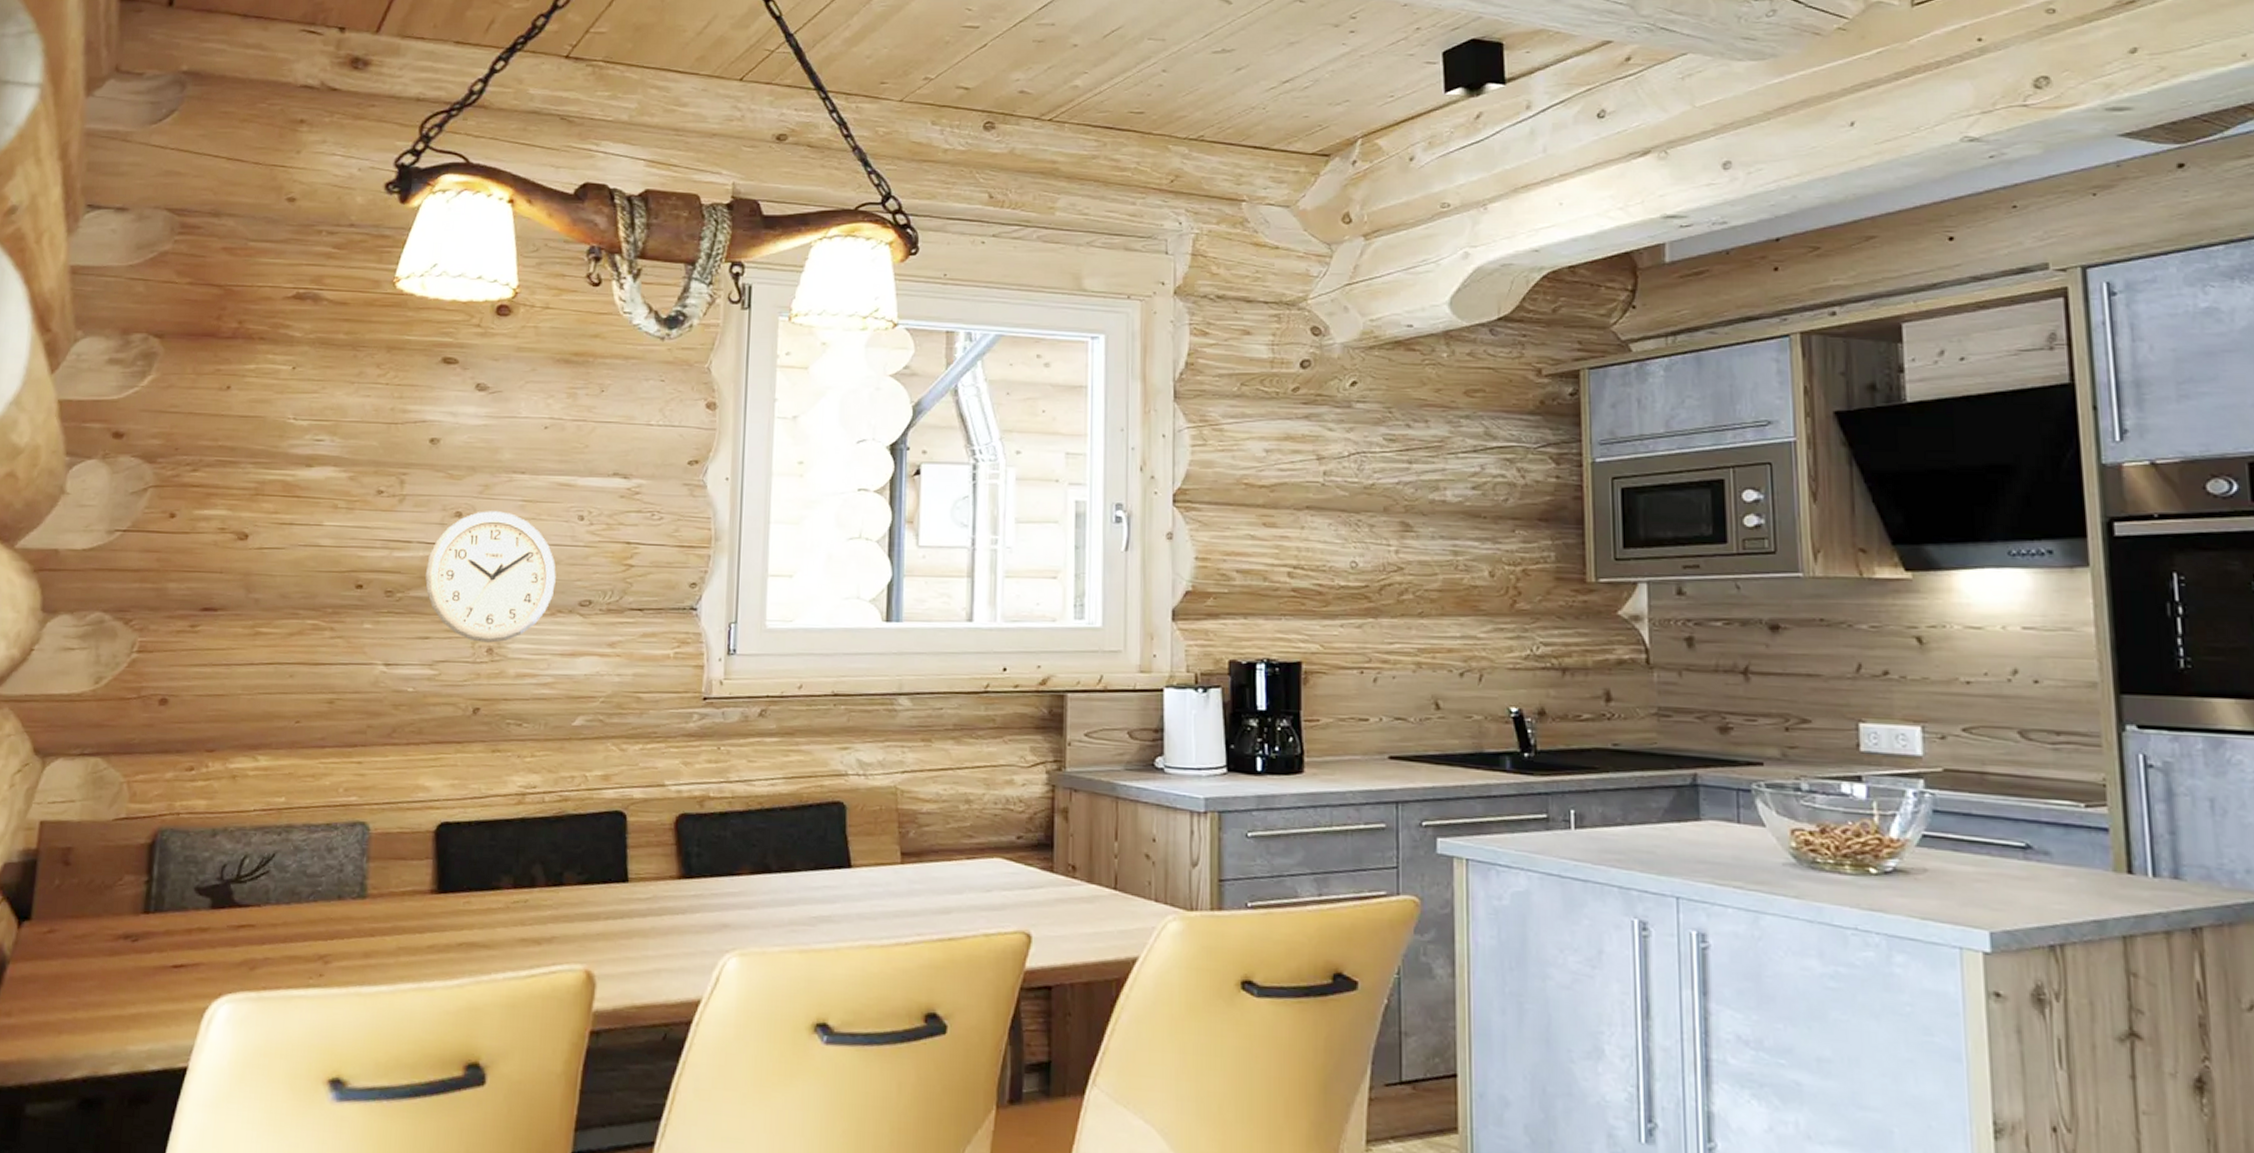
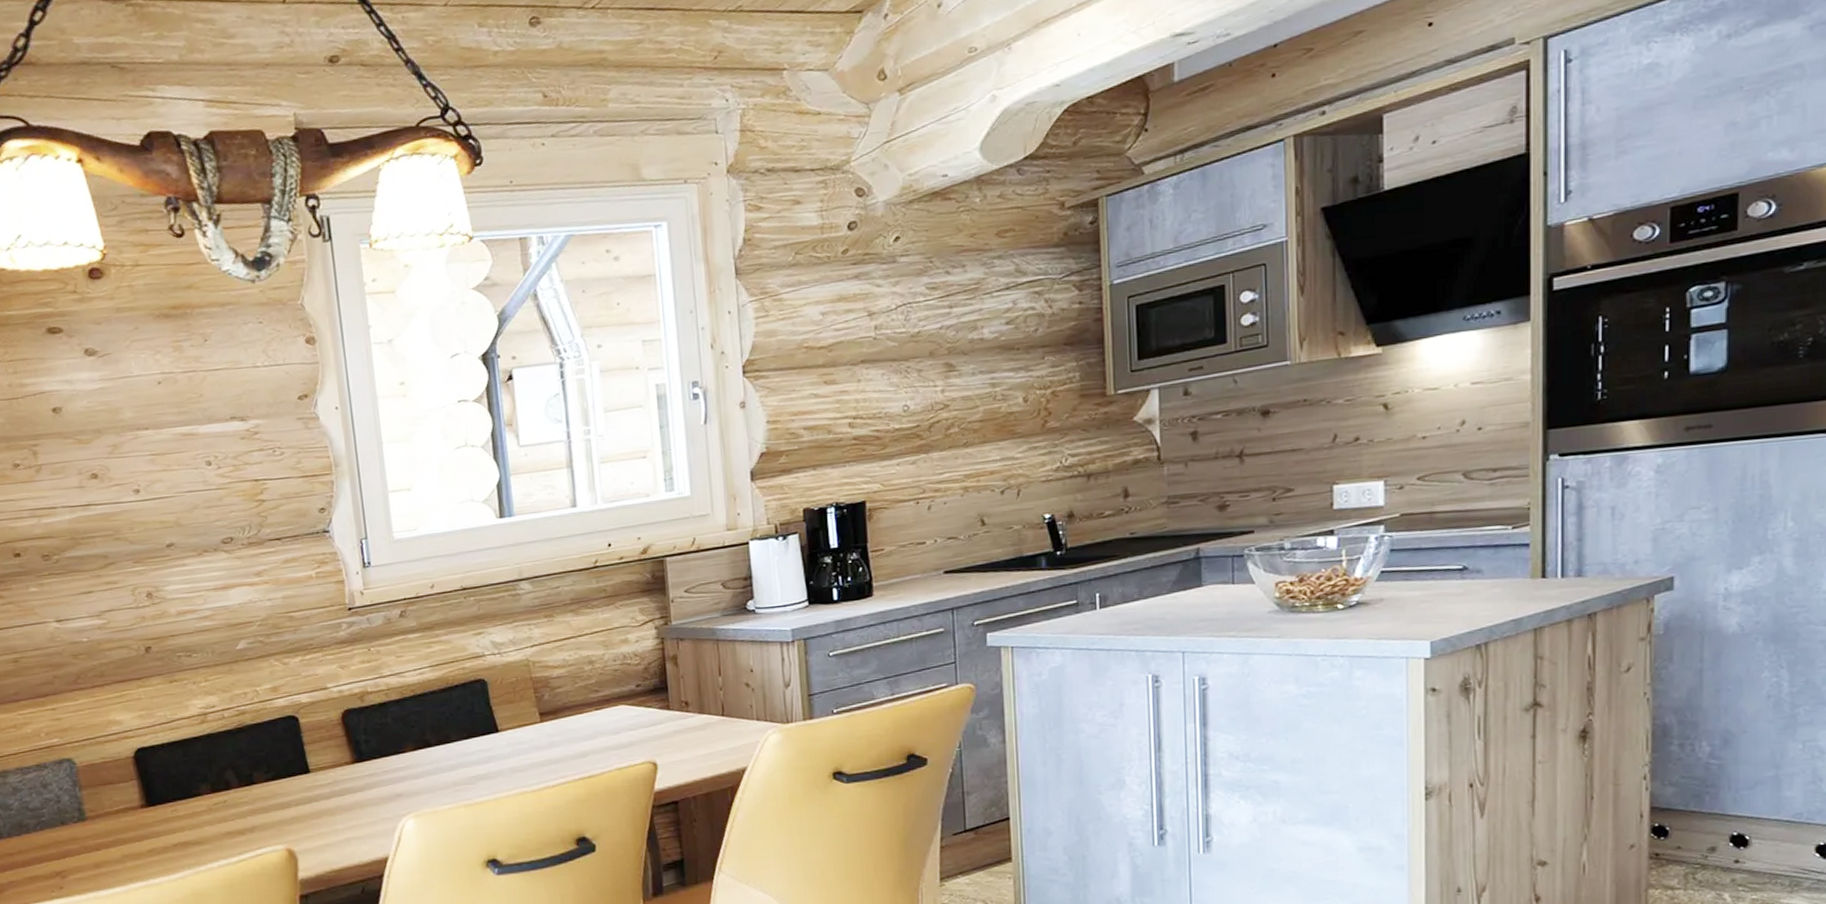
wall clock: present [425,511,556,643] -> none [75,467,197,589]

